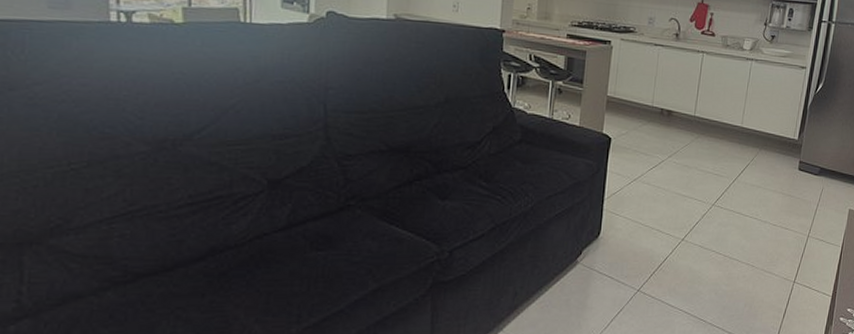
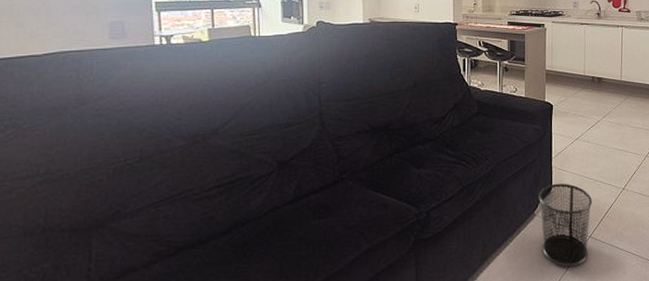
waste bin: none [582,228,646,322] -> present [539,183,593,267]

